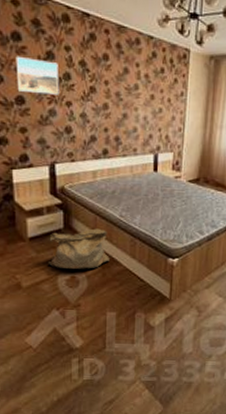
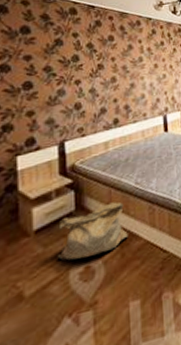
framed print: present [15,56,59,95] -> none [24,46,68,78]

